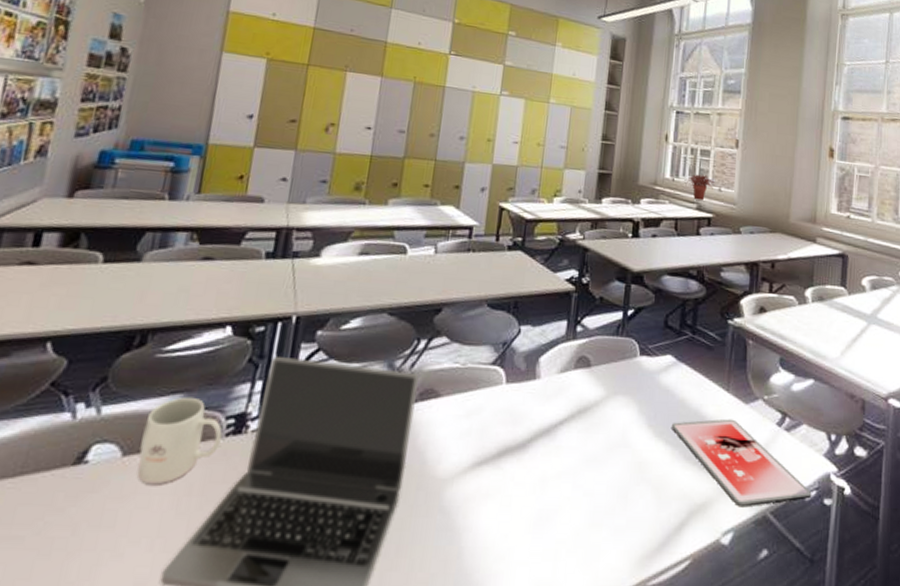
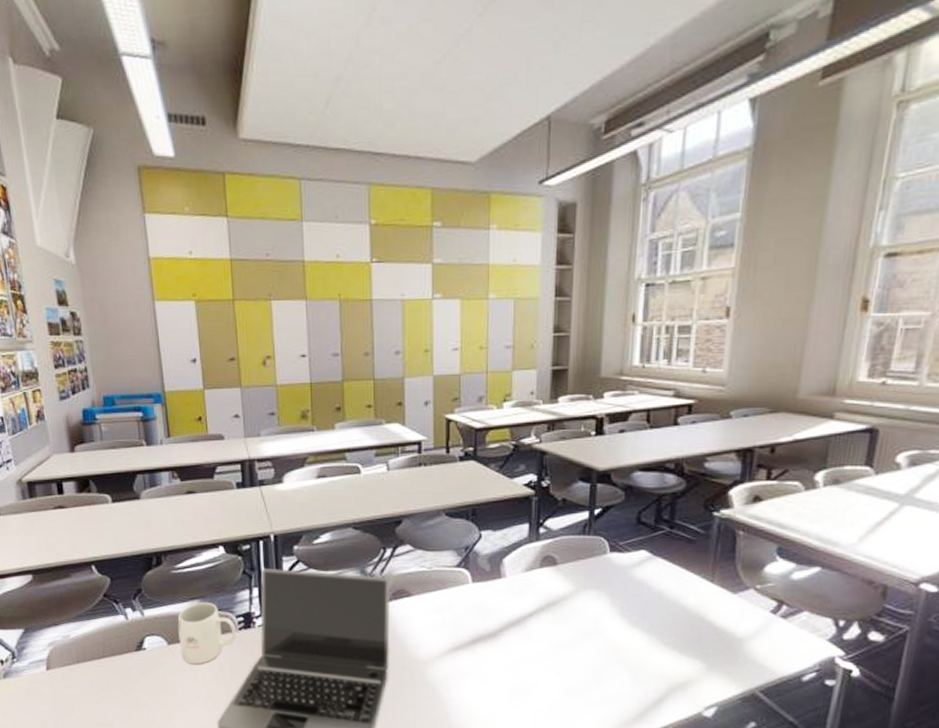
tablet: present [672,419,812,508] -> none [648,608,811,687]
potted plant: present [686,174,716,201] -> none [659,356,699,386]

